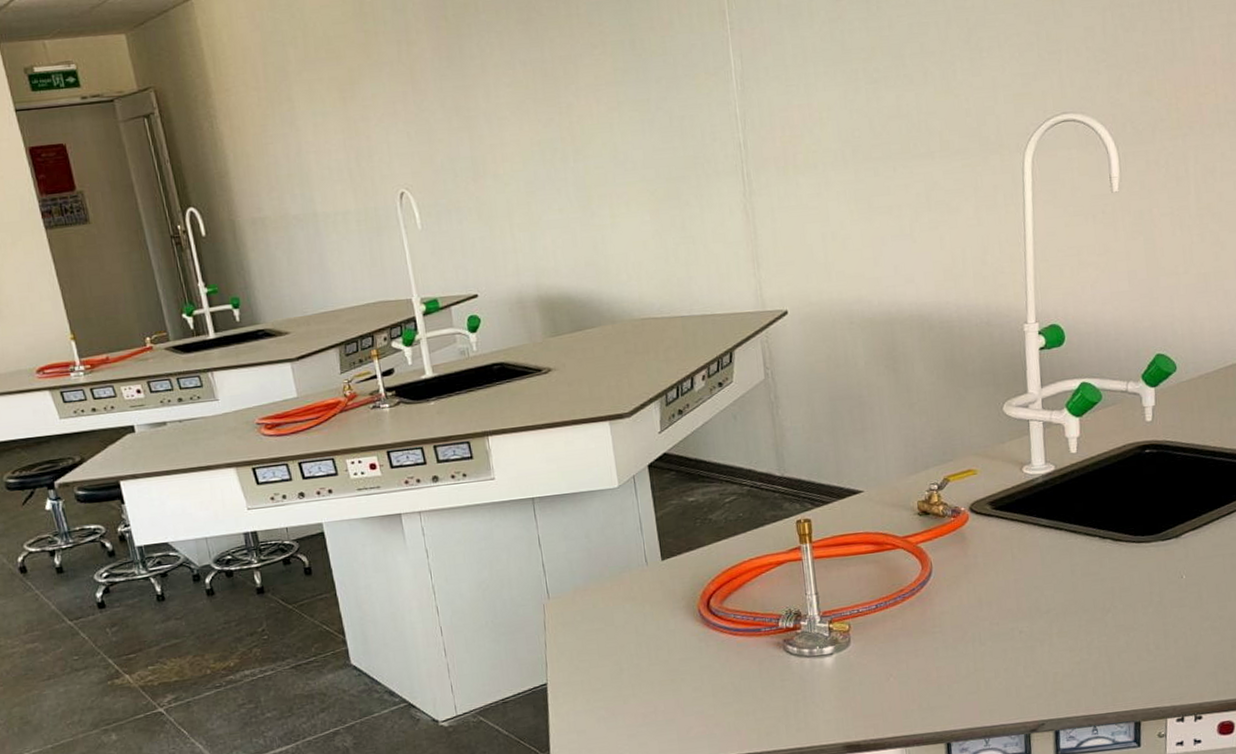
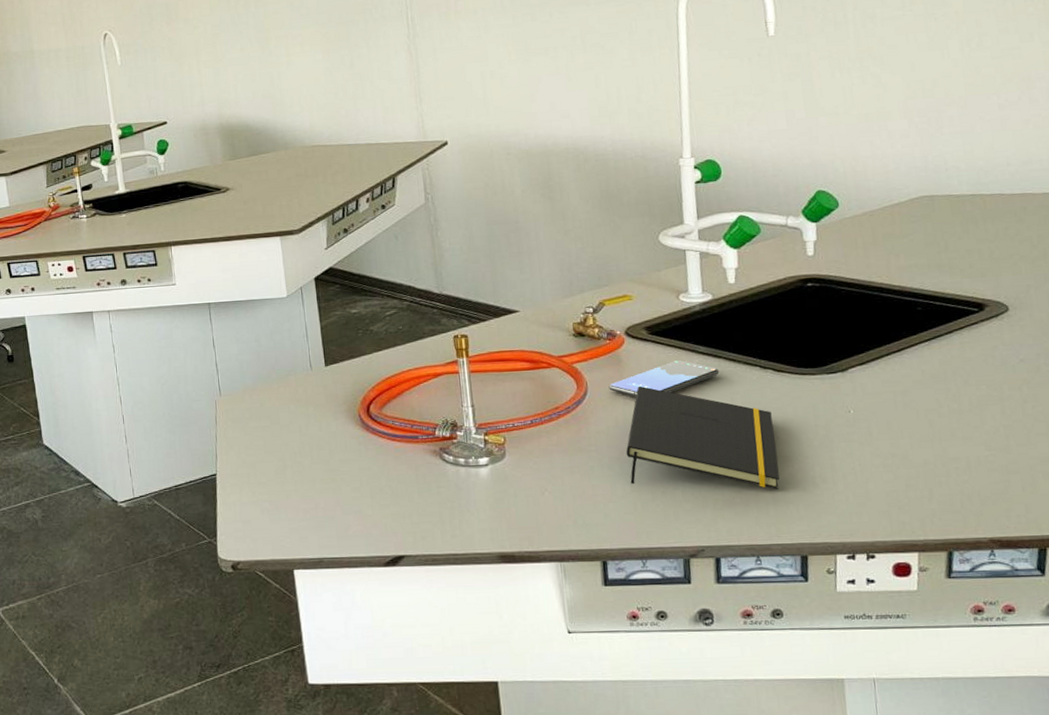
smartphone: none [953,534,1061,575] -> present [608,360,720,397]
notepad: none [969,562,1116,663] -> present [626,386,780,489]

